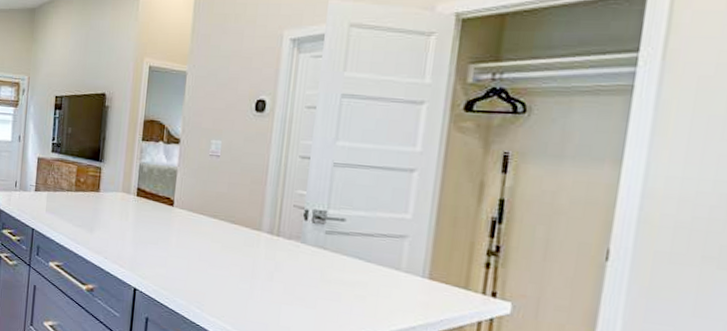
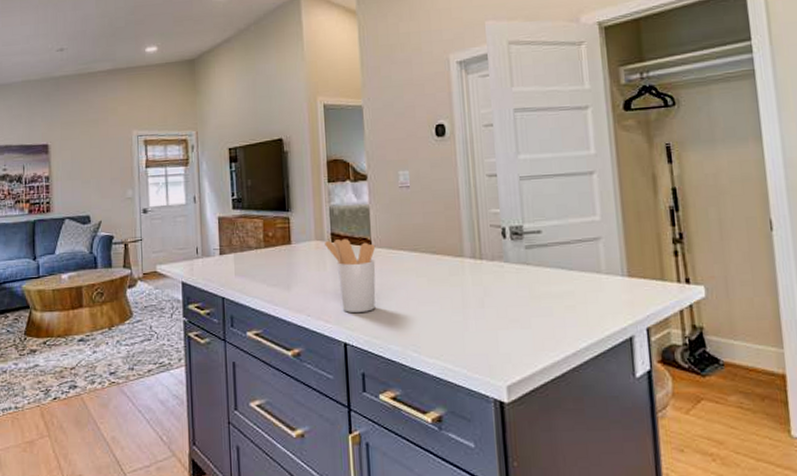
utensil holder: none [130,194,178,265] -> present [325,239,376,313]

